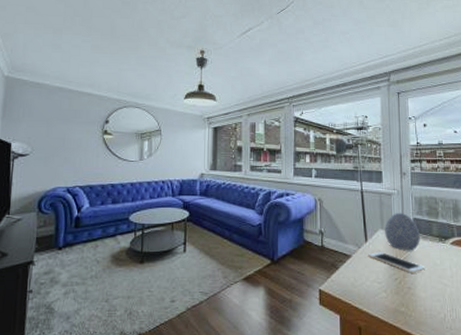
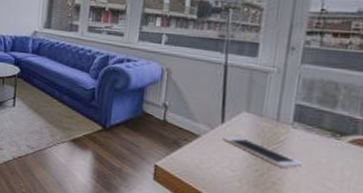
decorative egg: present [385,212,420,251] -> none [250,94,303,142]

